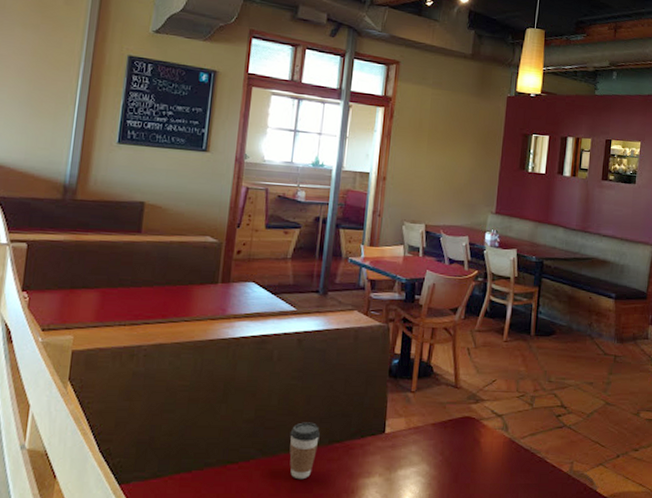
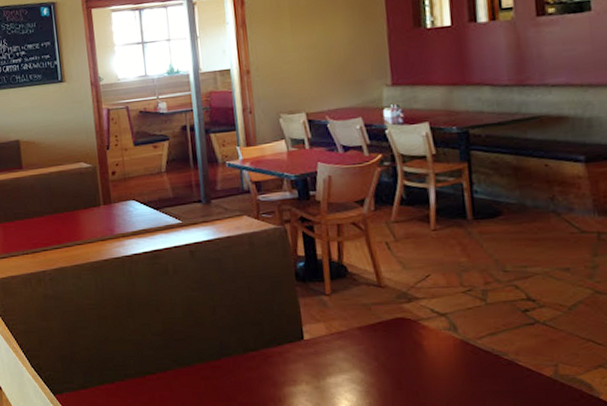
coffee cup: present [289,422,320,480] -> none [201,332,233,389]

